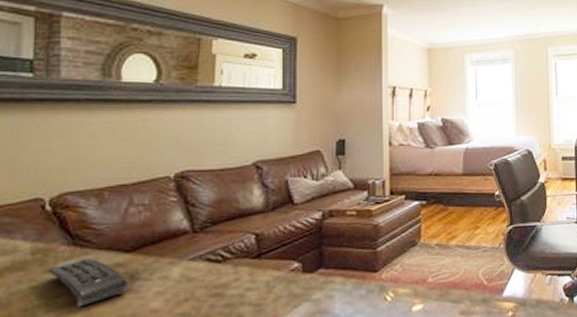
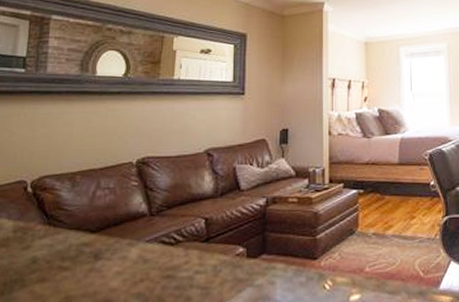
remote control: present [47,258,127,307] -> none [25,237,92,284]

